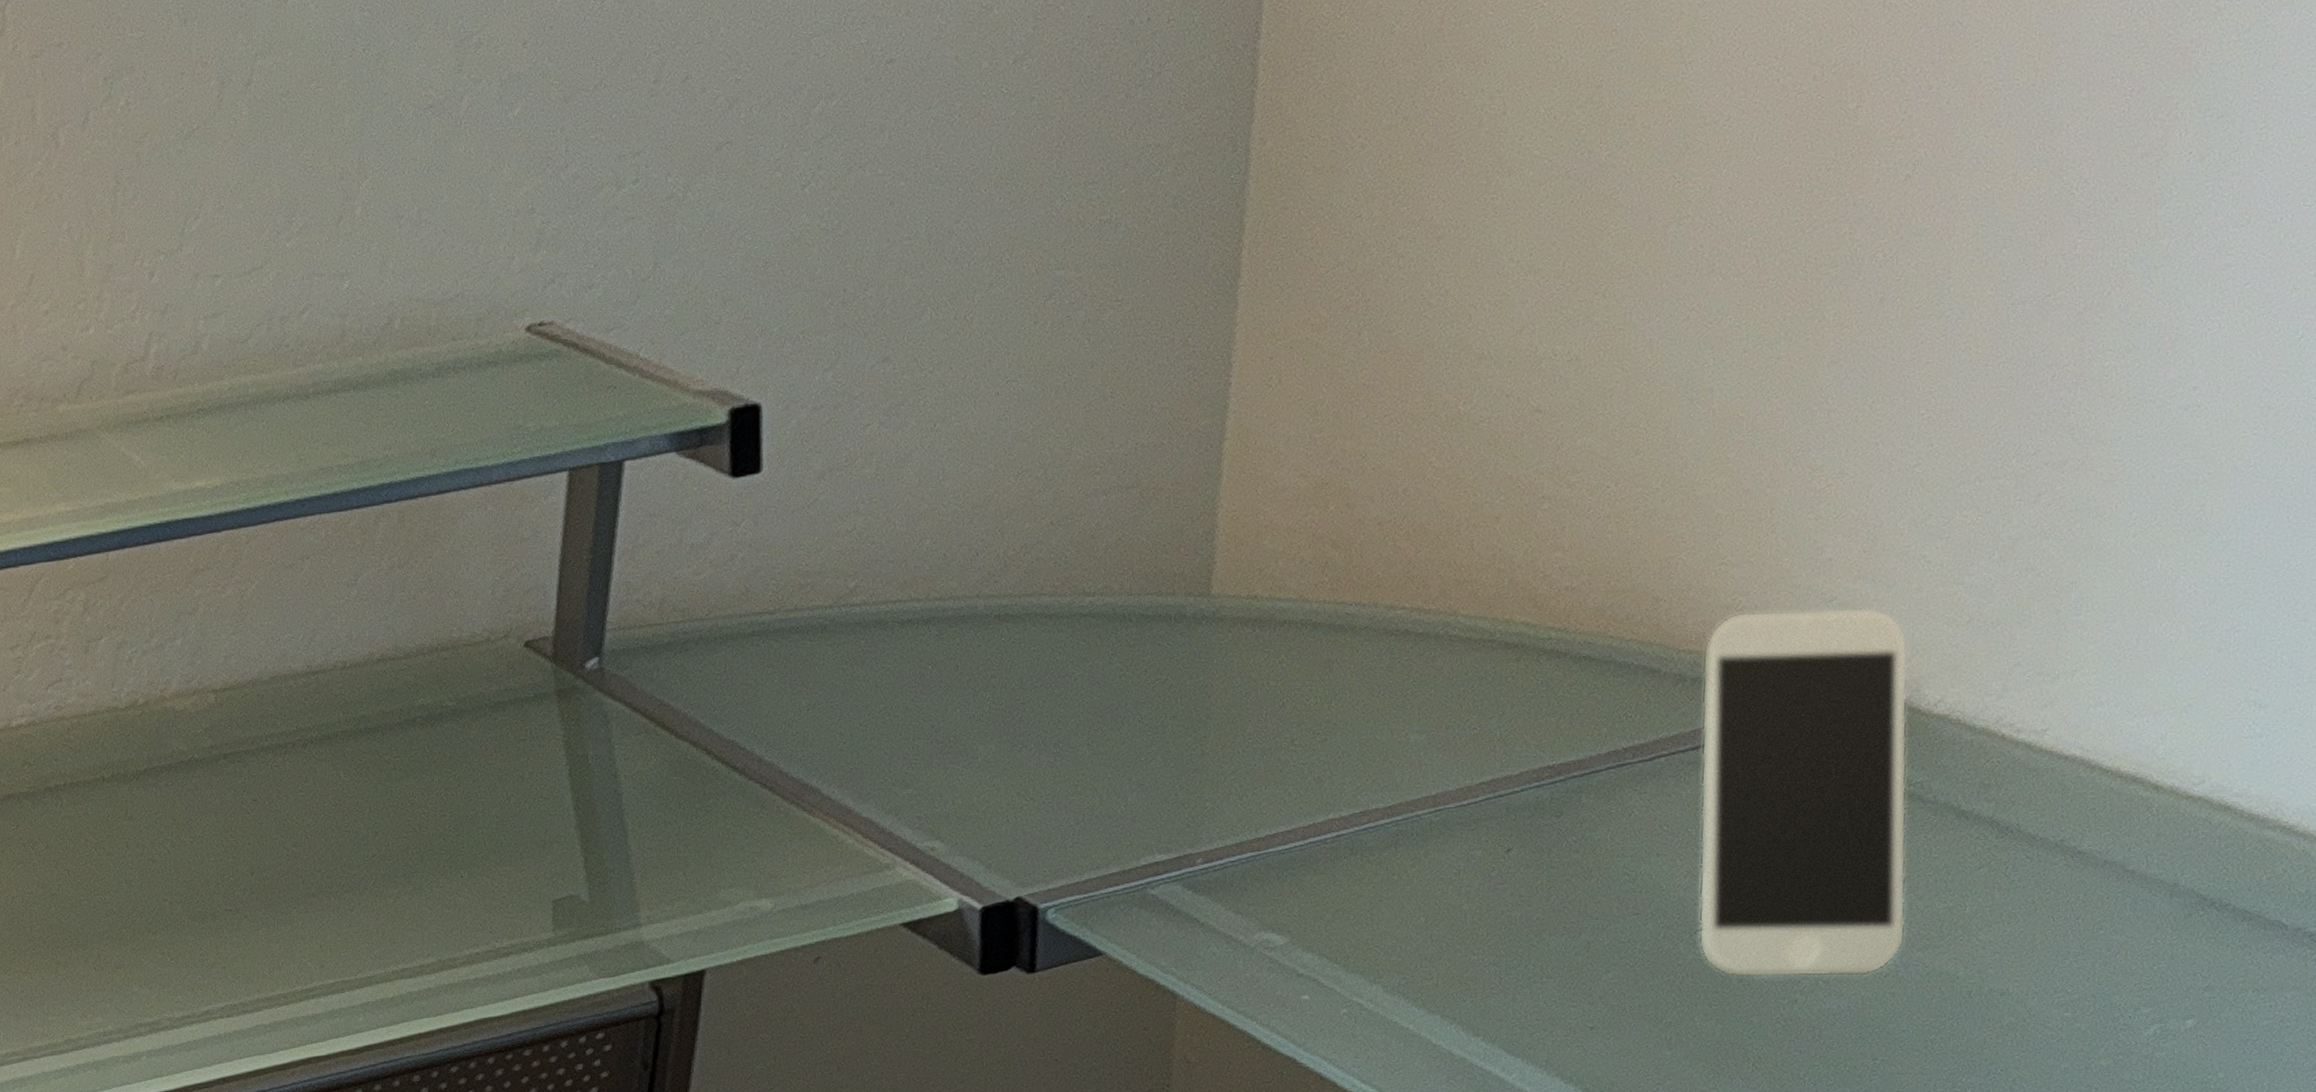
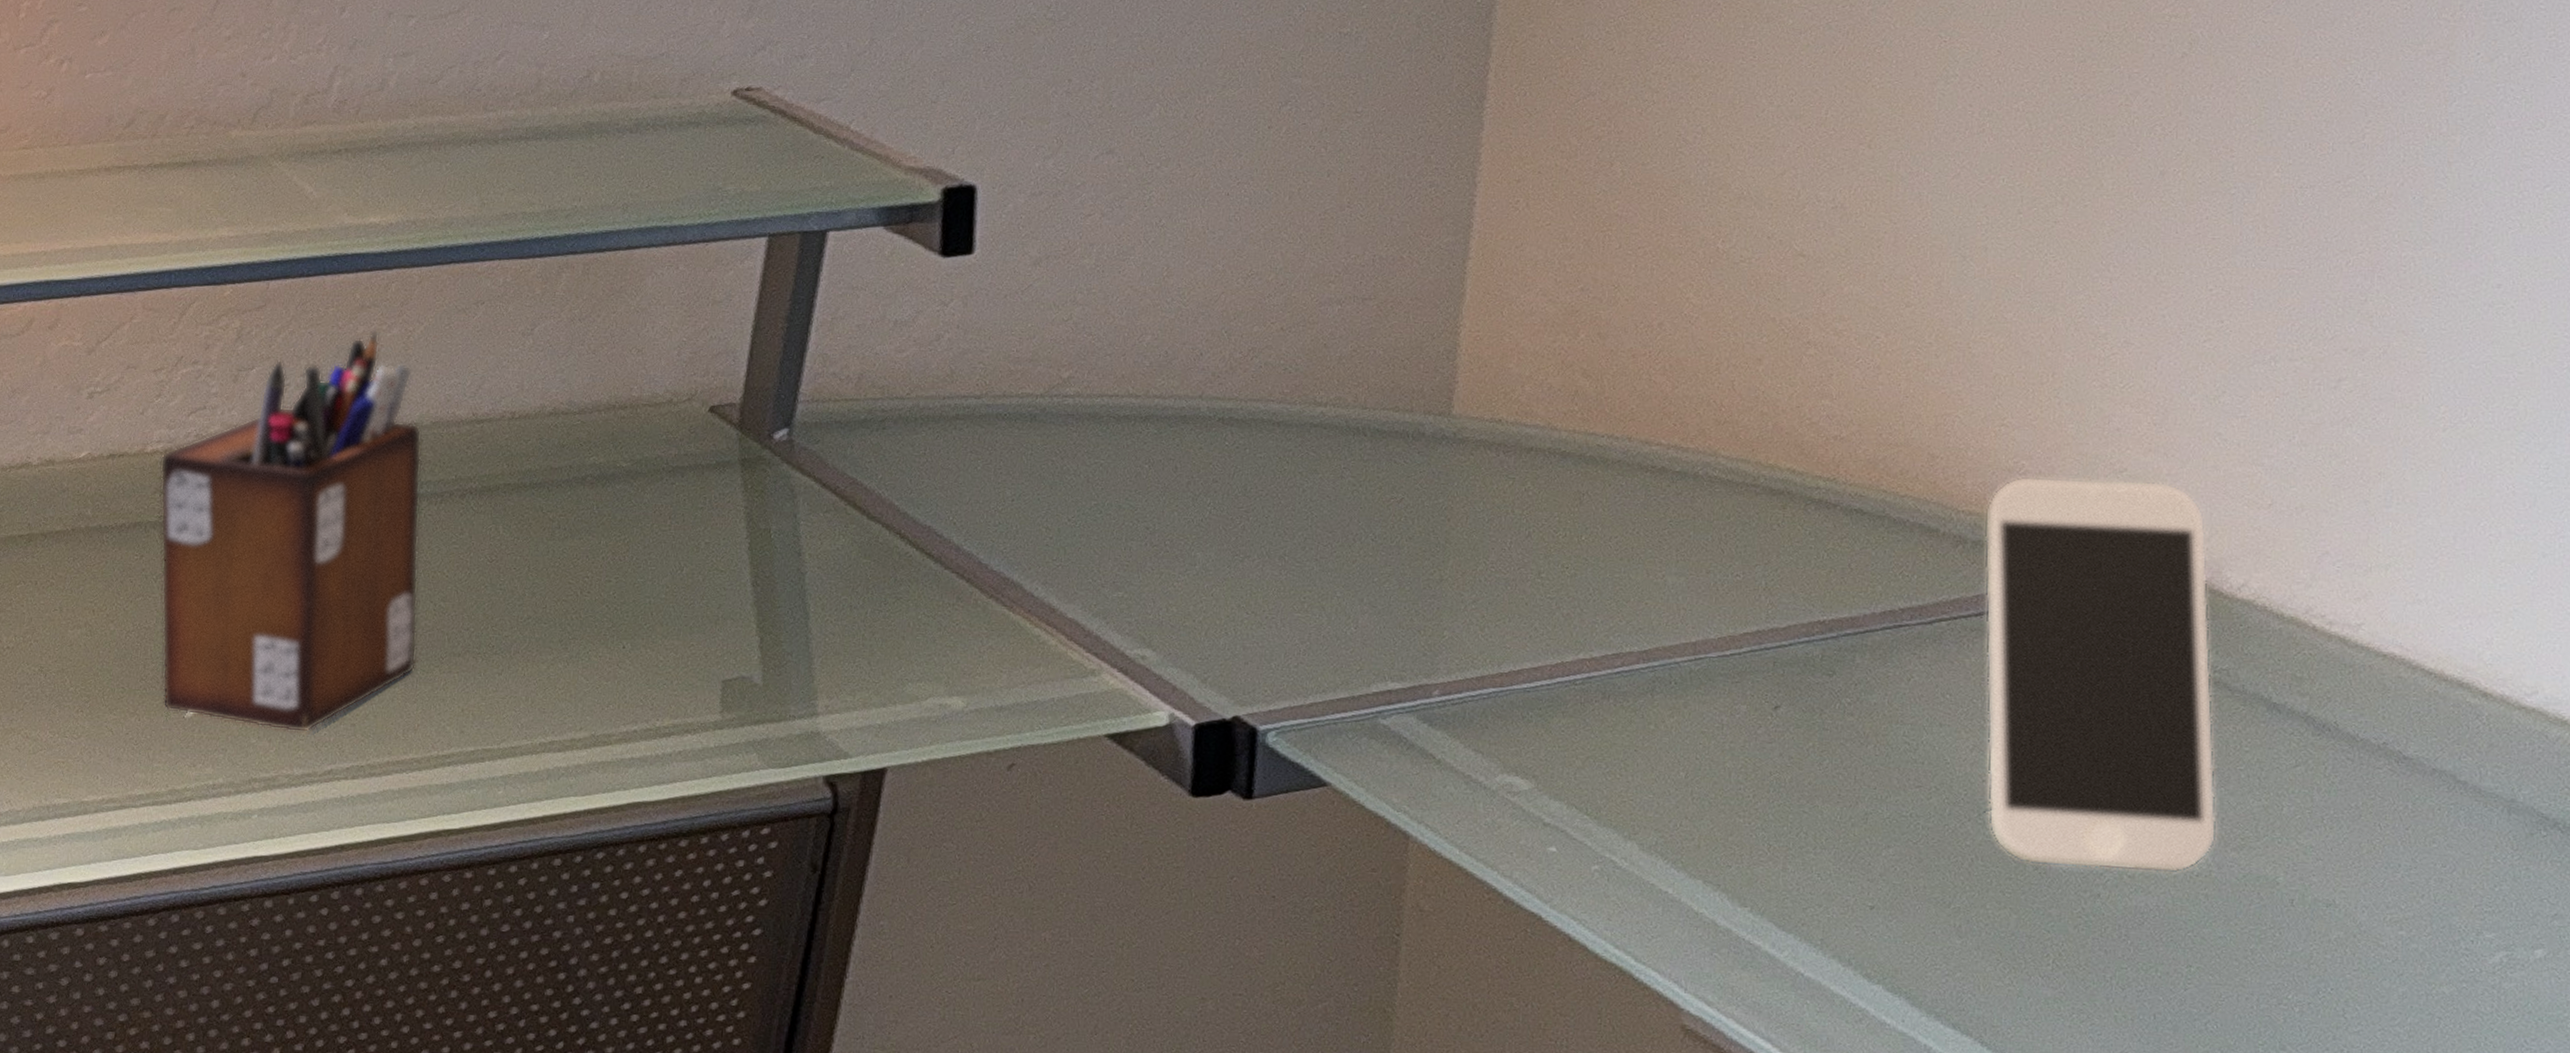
desk organizer: none [26,592,275,979] -> present [160,330,422,733]

